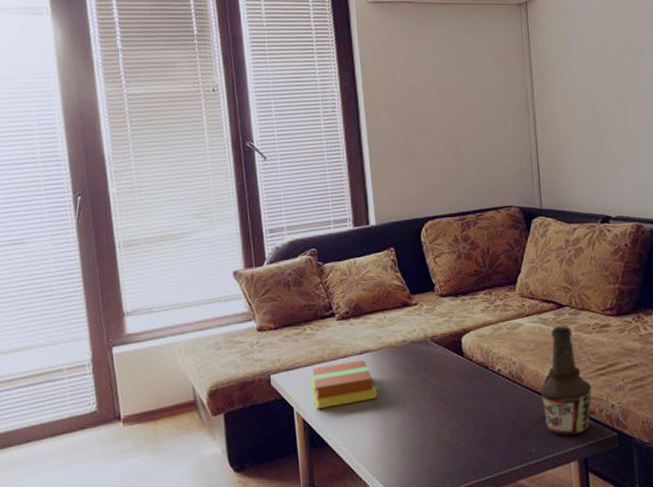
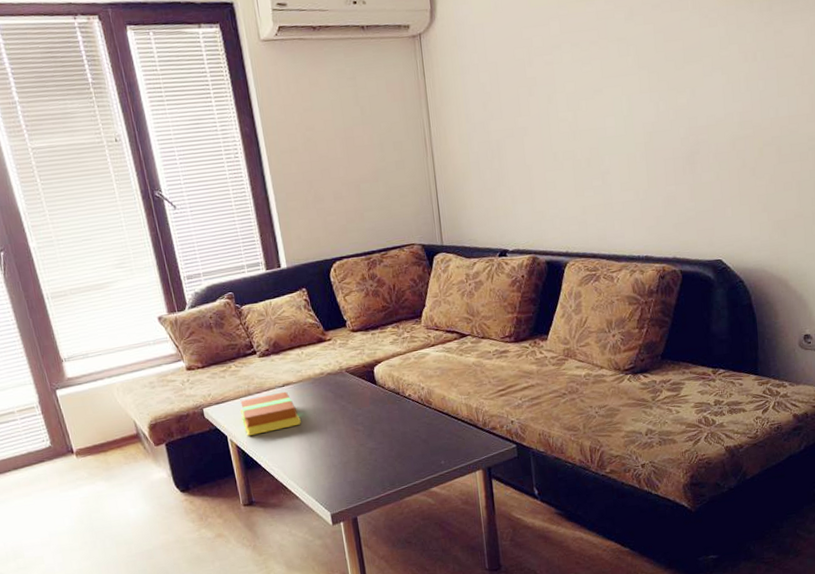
bottle: present [538,325,592,436] -> none [445,353,494,449]

